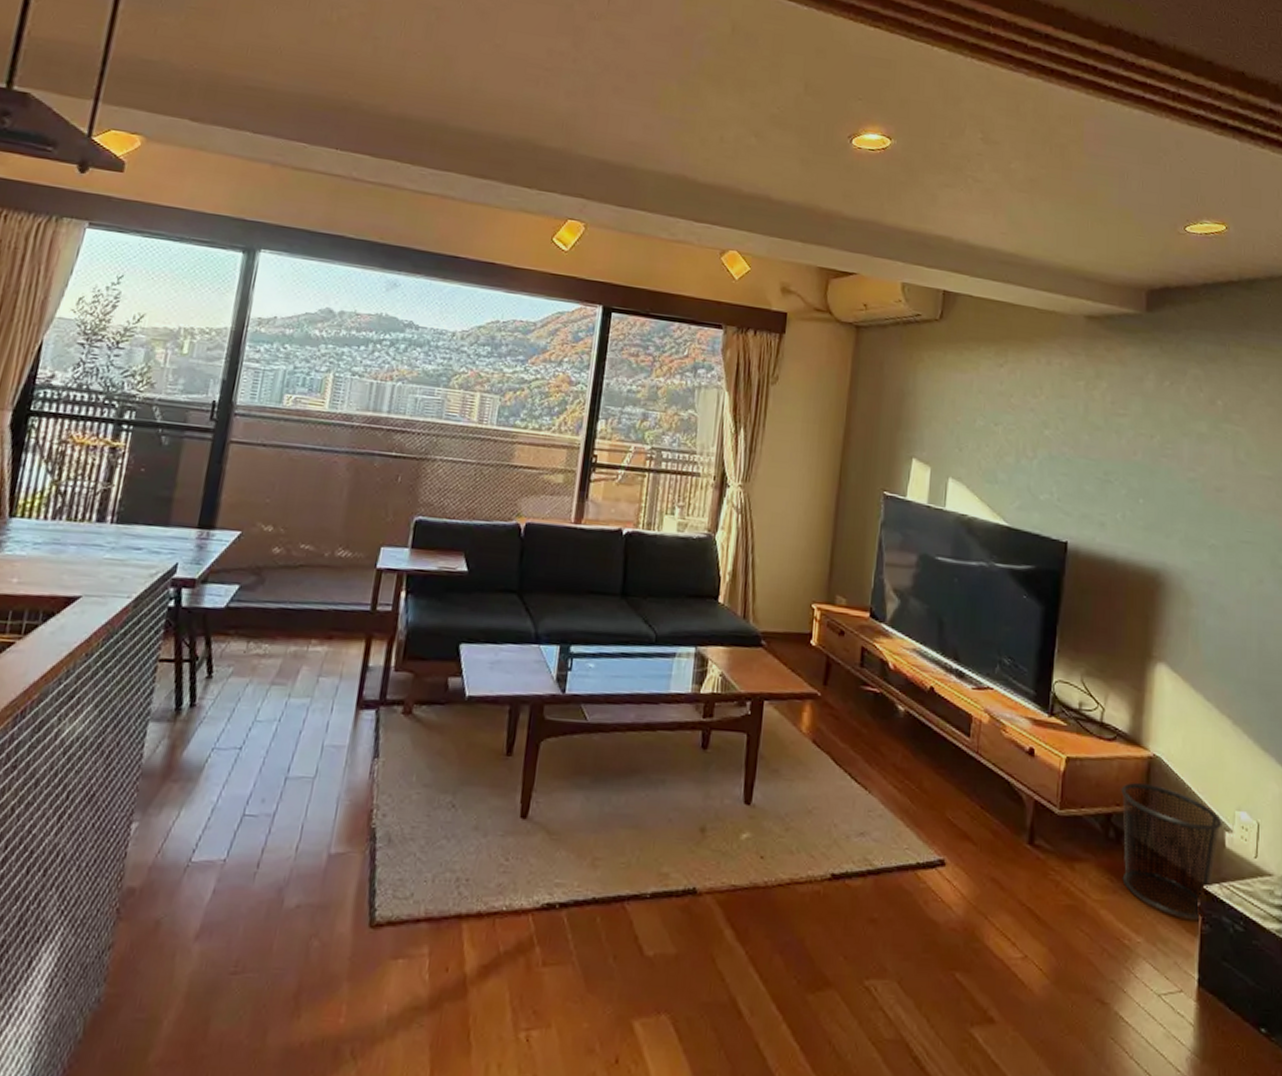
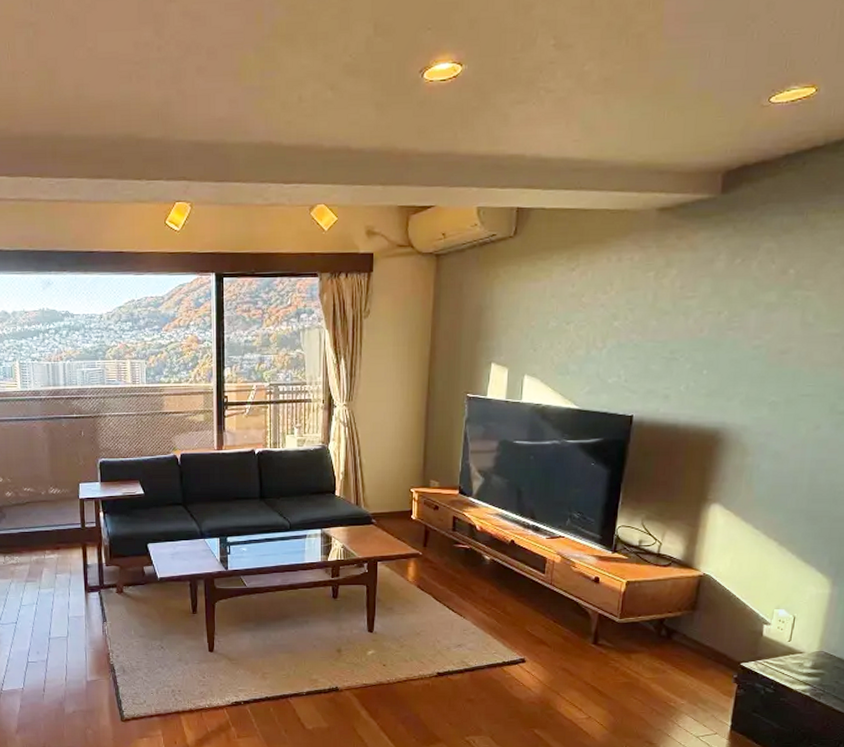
waste bin: present [1121,783,1222,920] -> none [671,596,762,687]

